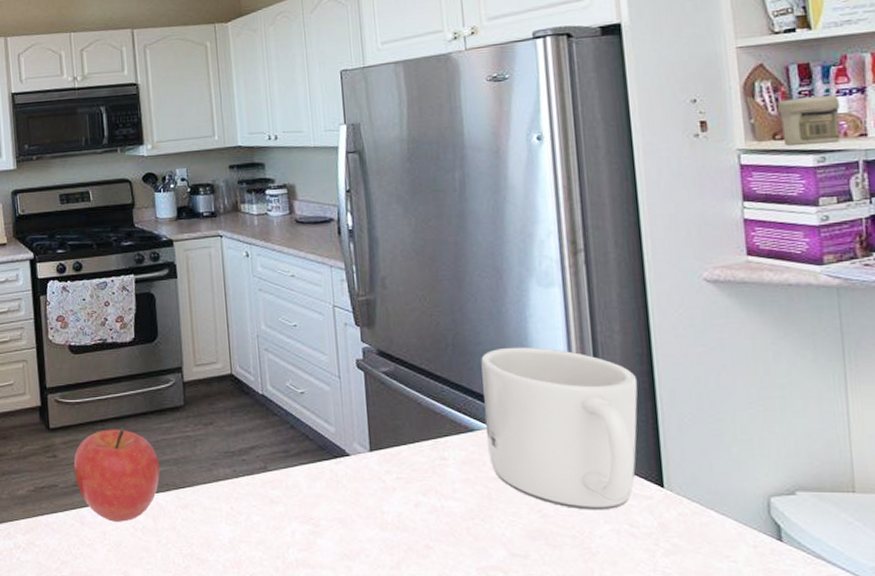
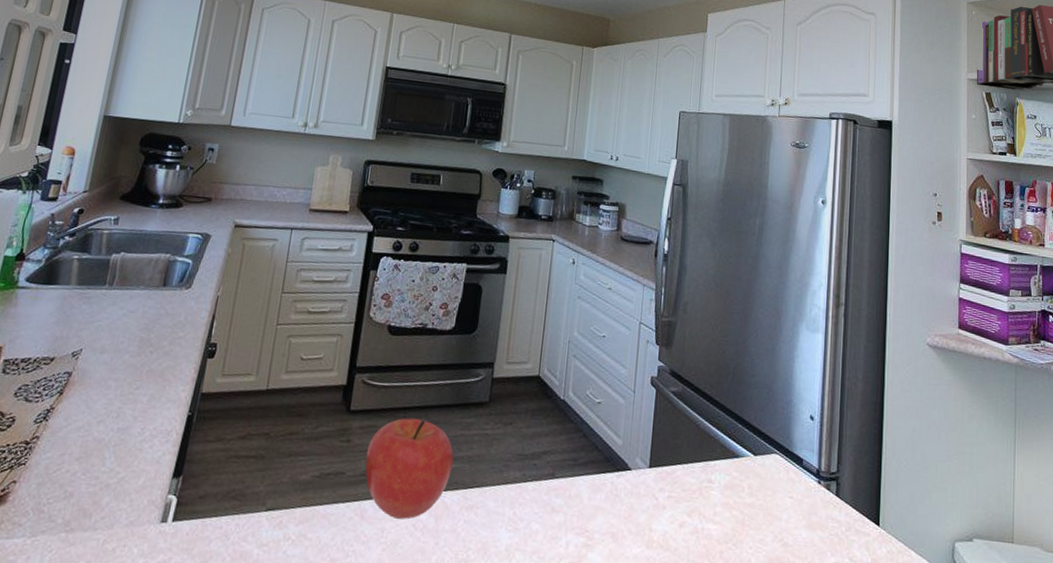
mug: present [481,346,638,510] -> none [747,382,871,544]
jar: present [776,95,841,146] -> none [989,206,1030,248]

